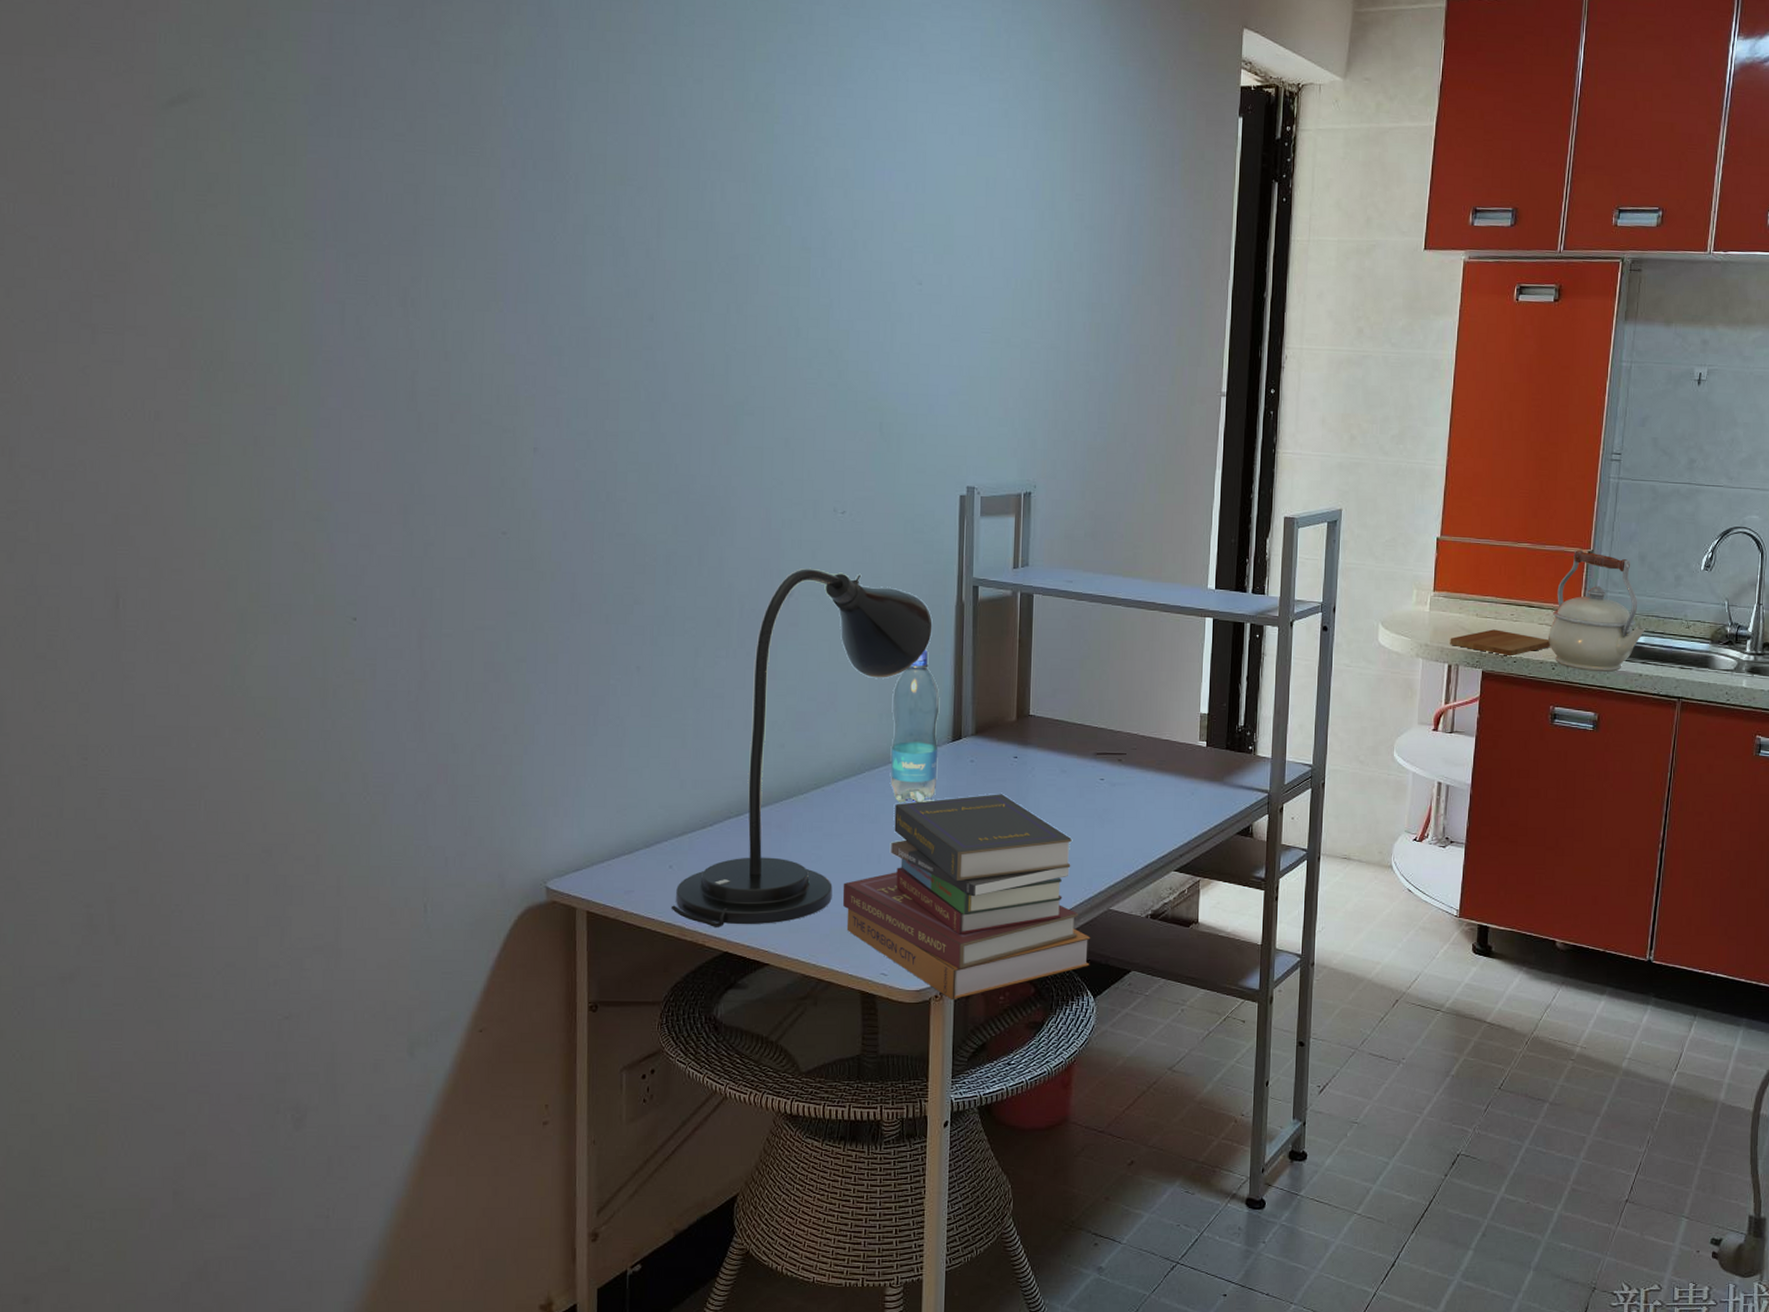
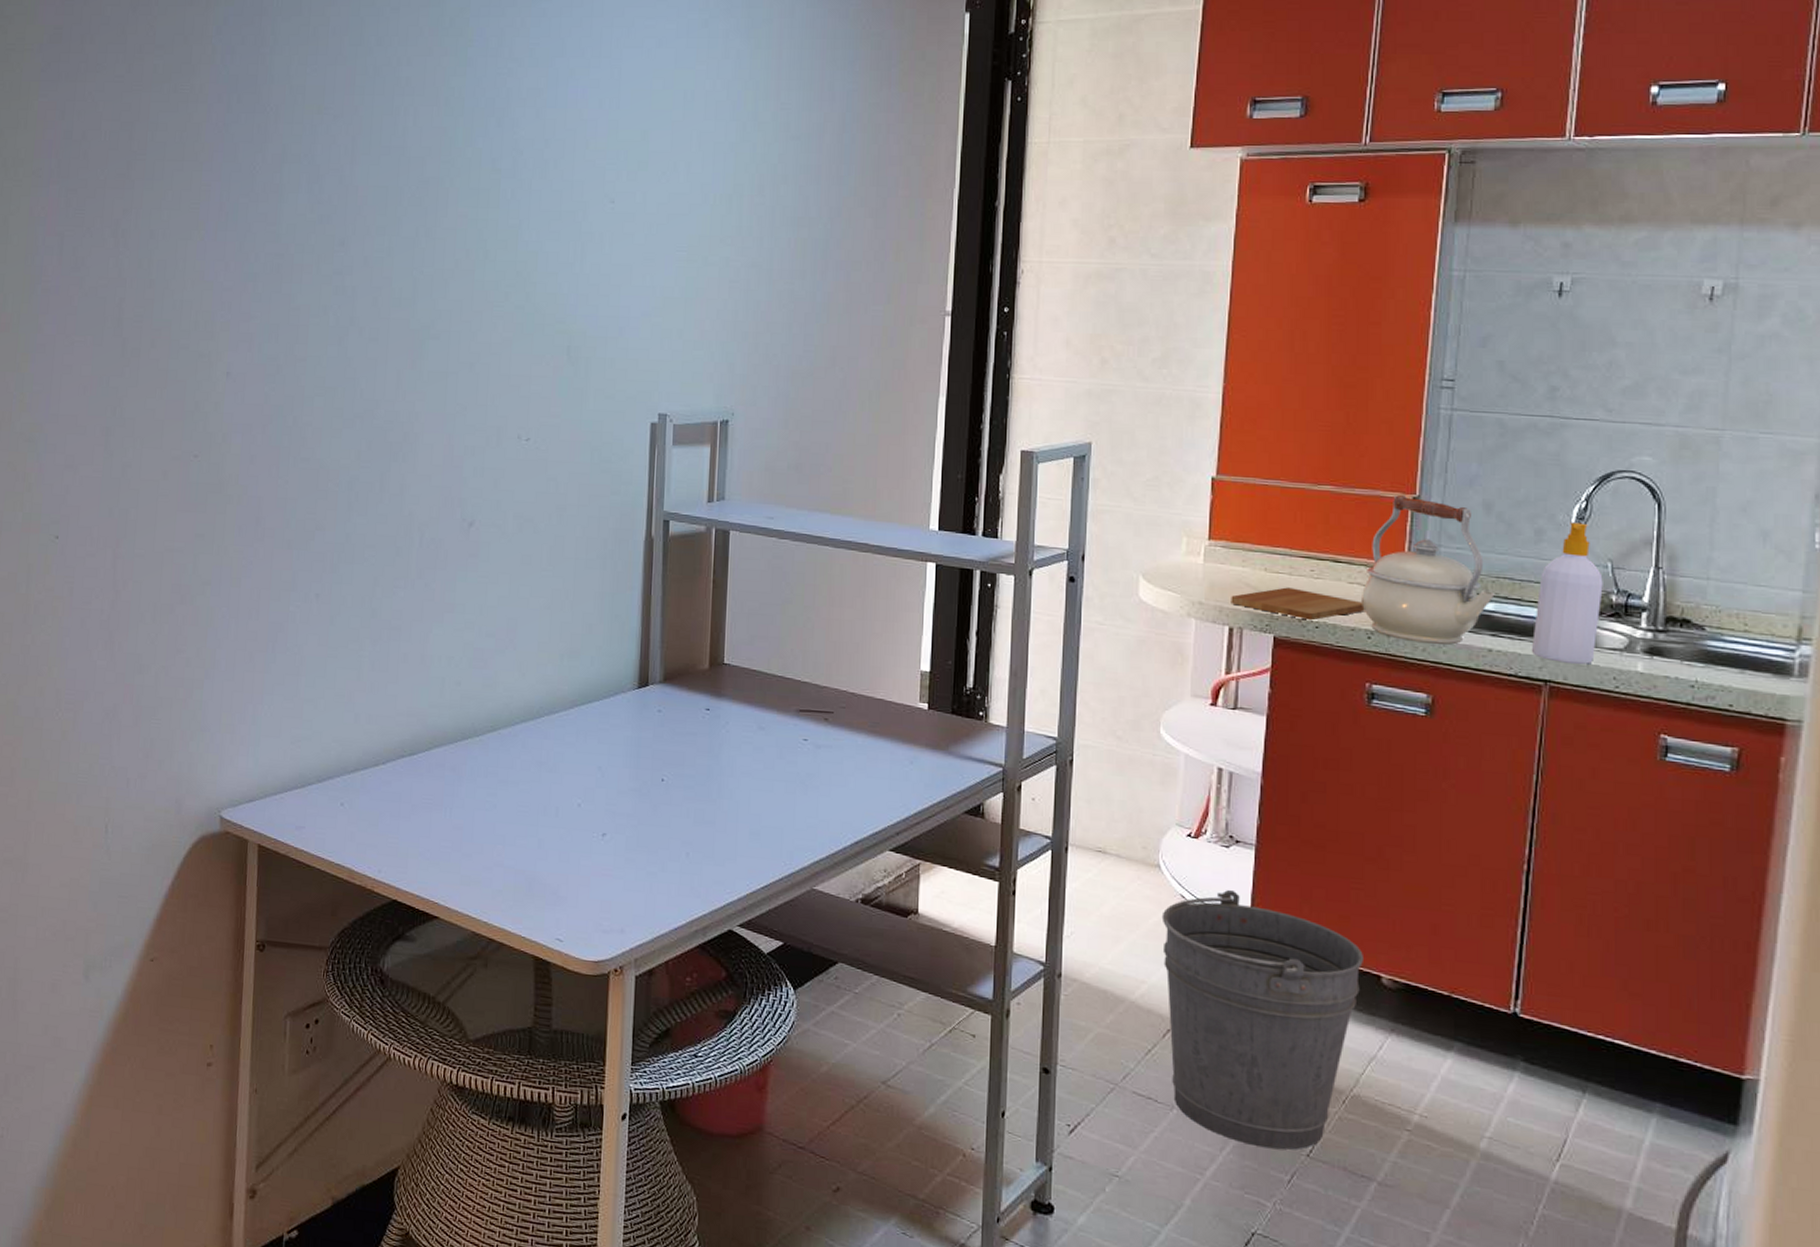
desk lamp: present [671,569,933,927] -> none [340,497,619,874]
books: present [842,794,1091,1000] -> none [517,748,791,977]
bottle: present [891,649,939,803] -> none [571,587,625,754]
bucket: none [1393,881,1543,1085] -> present [1161,889,1363,1150]
soap bottle: none [1670,569,1722,684] -> present [1532,522,1603,665]

